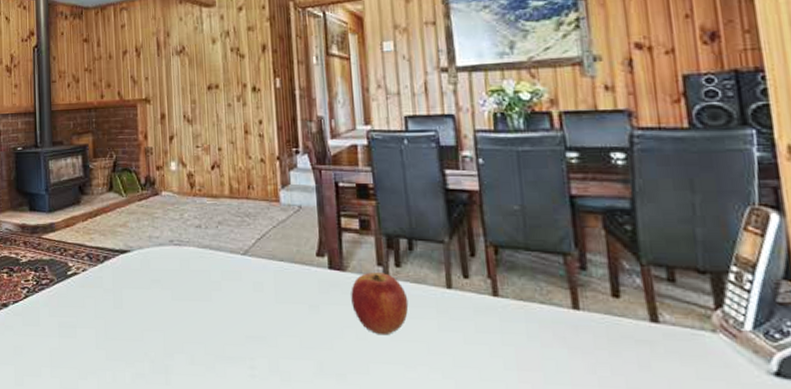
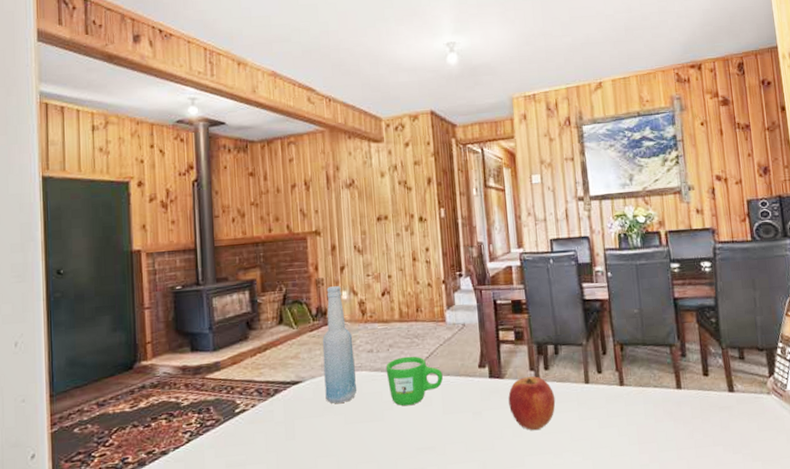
bottle: none [150,156,184,278] -> present [322,286,356,404]
mug: none [214,236,276,289] -> present [385,356,443,406]

